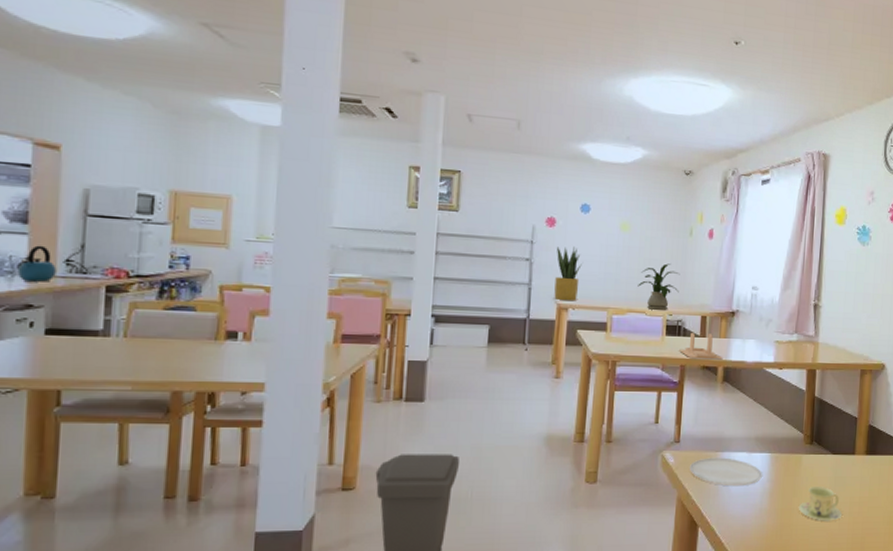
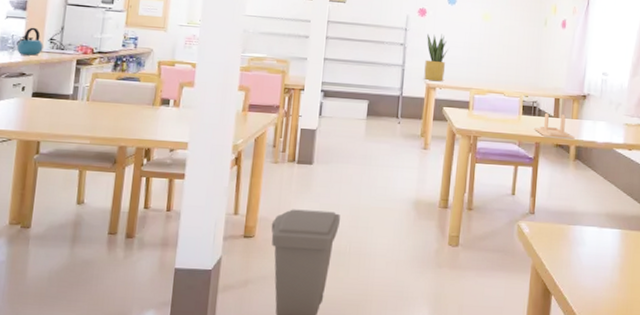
house plant: present [638,263,680,311] -> none [497,50,536,93]
plate: present [689,457,762,487] -> none [543,230,613,260]

